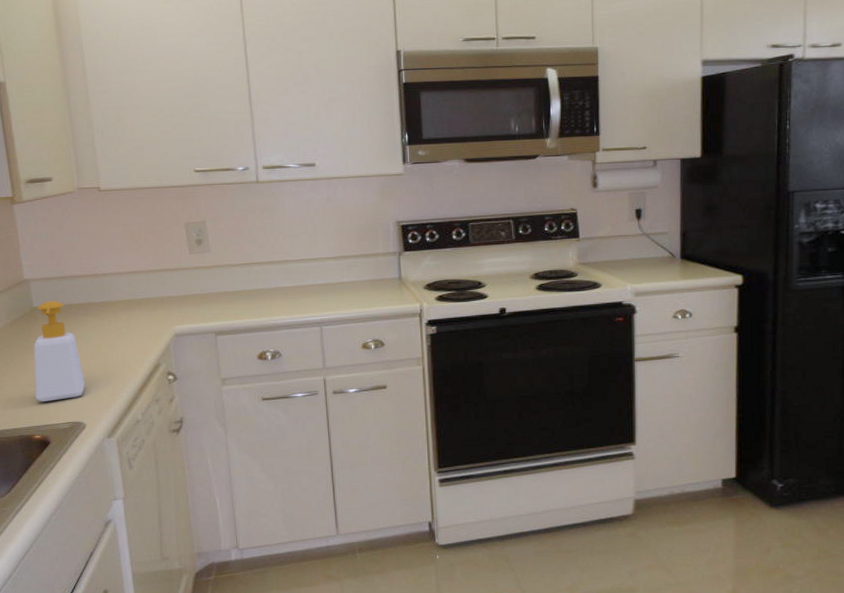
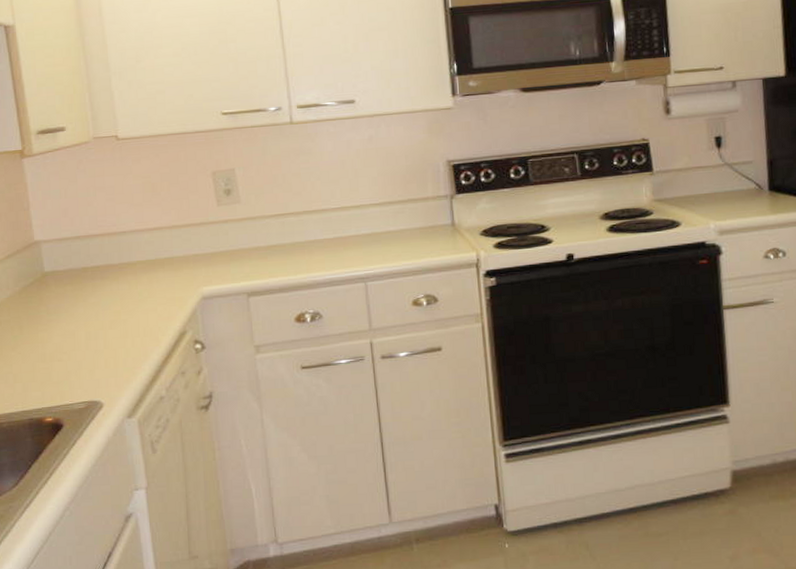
soap bottle: present [33,301,85,402] -> none [45,264,102,379]

